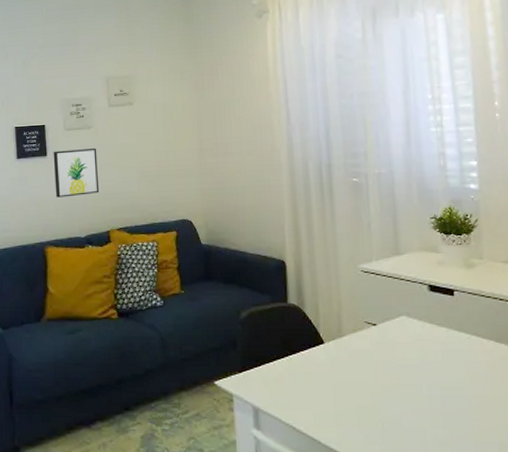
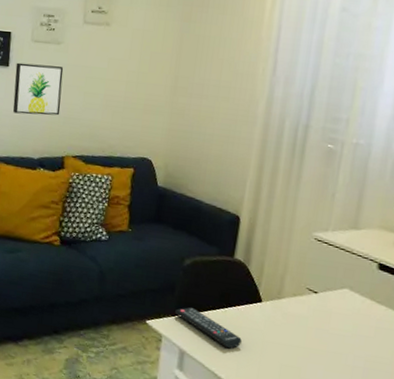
remote control: none [241,361,313,398] -> present [175,307,242,349]

